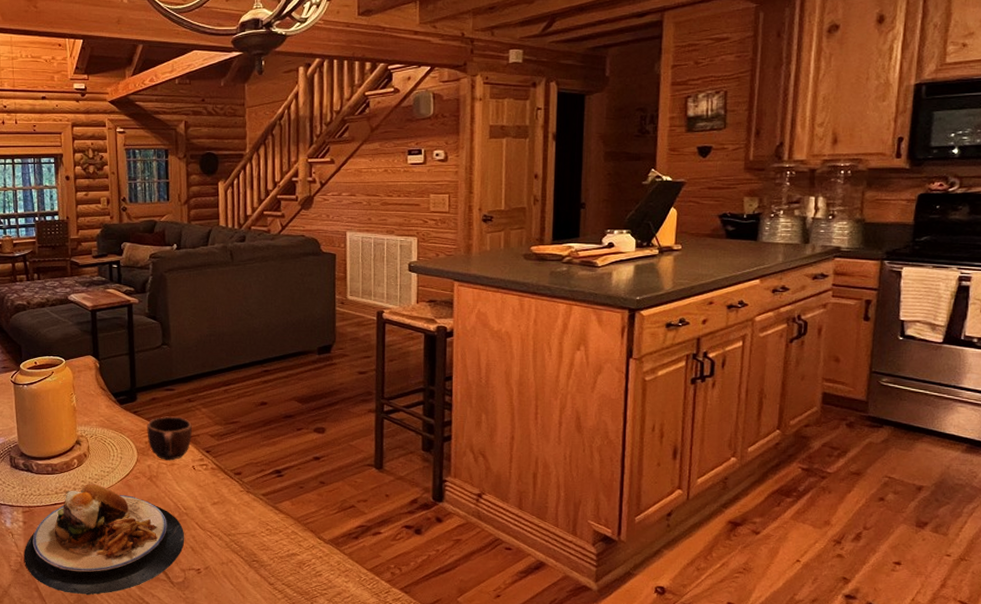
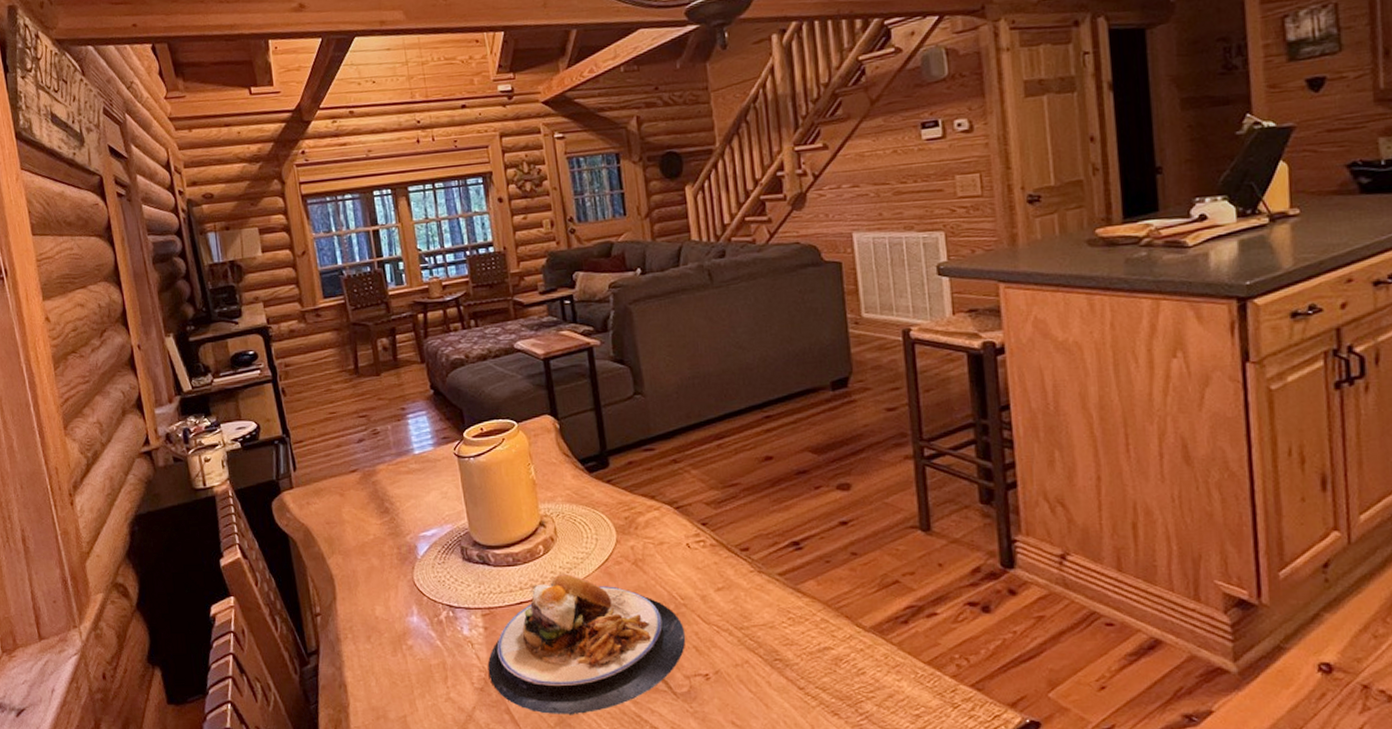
mug: present [147,416,192,461] -> none [625,482,682,539]

